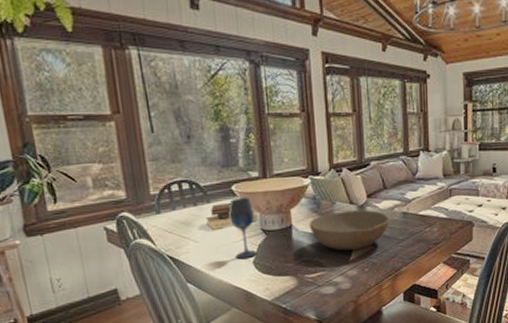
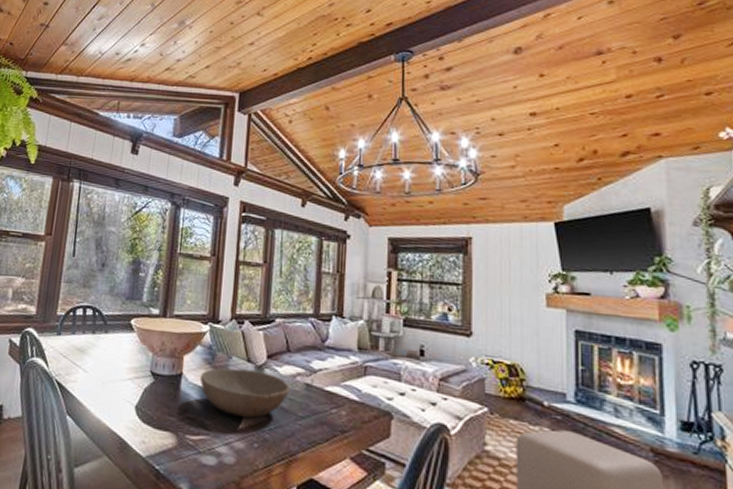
books: present [206,202,257,231] -> none [99,336,149,364]
wineglass: present [228,197,258,260] -> none [119,332,147,402]

